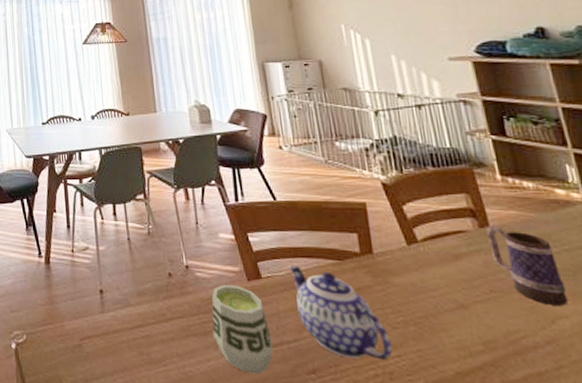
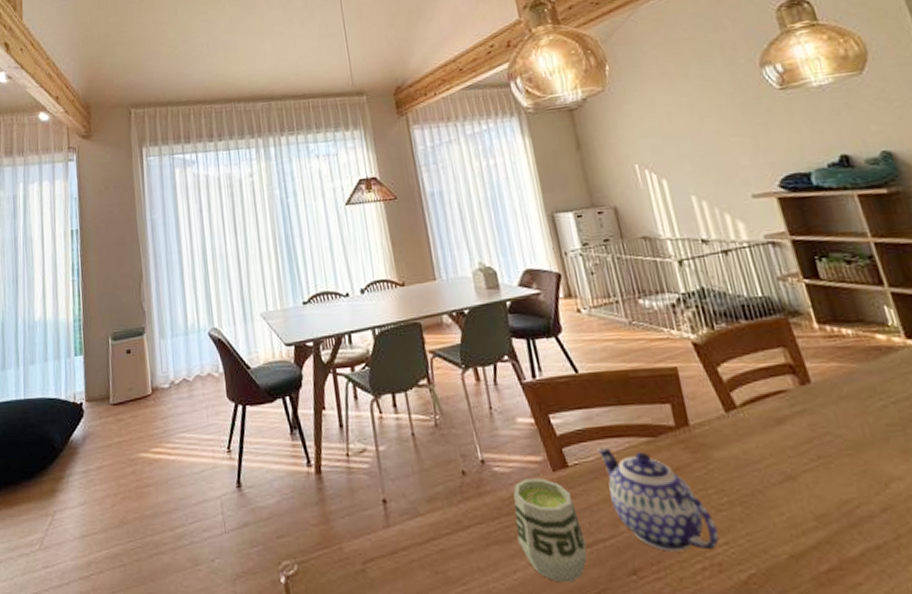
mug: present [485,225,568,306] -> none [807,381,901,467]

